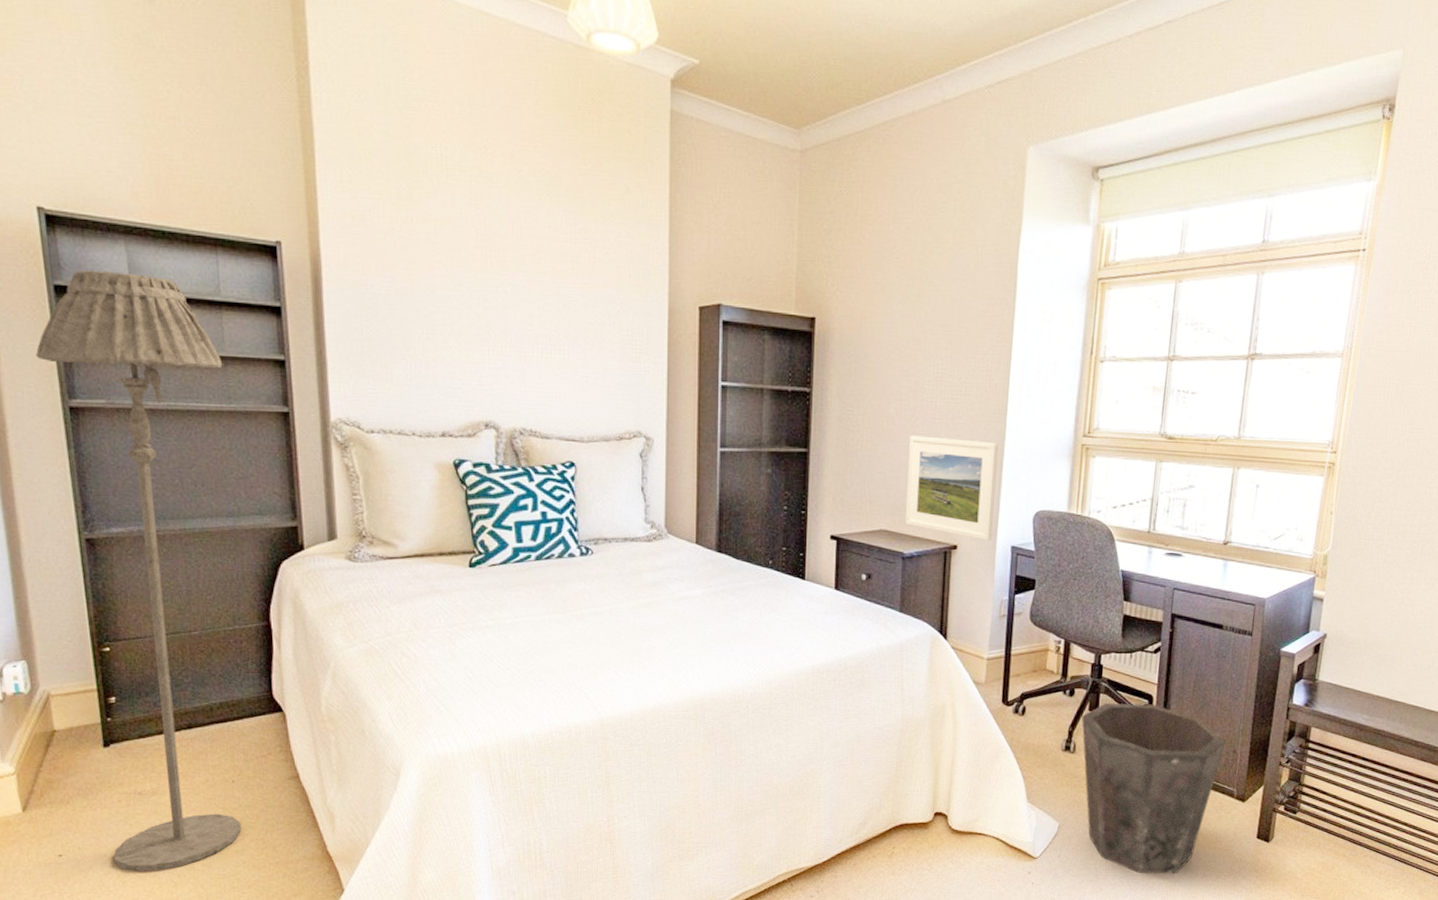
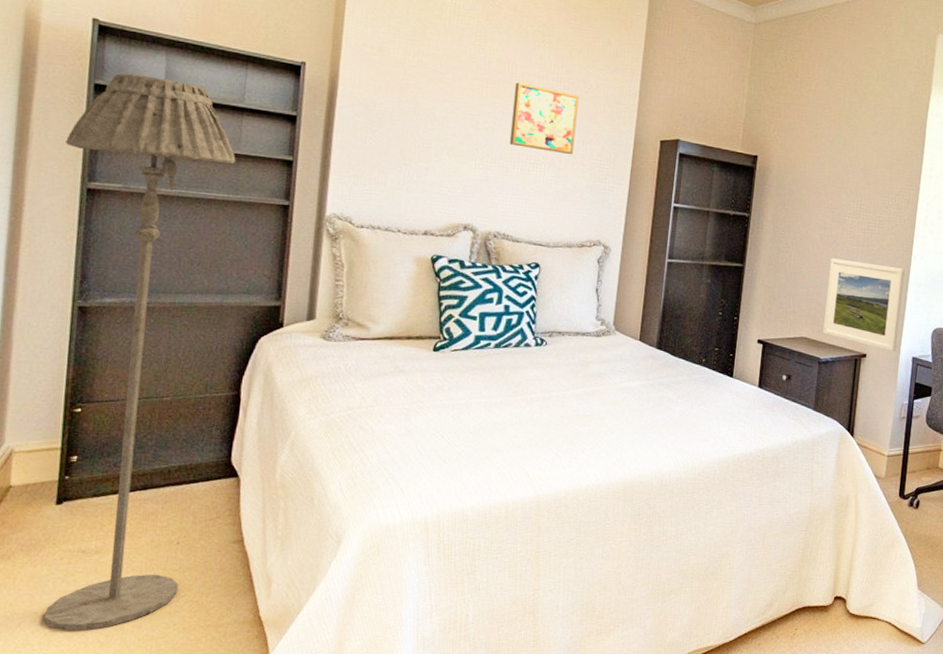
wall art: none [522,247,599,332] -> present [509,82,579,155]

